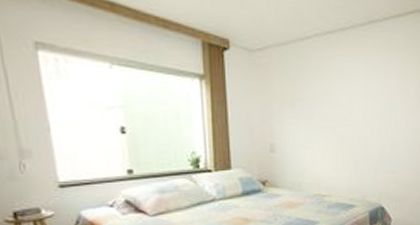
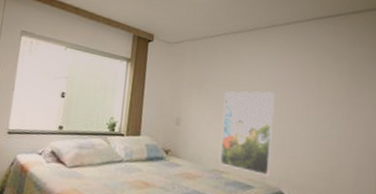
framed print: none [320,104,374,194] -> present [219,91,275,177]

